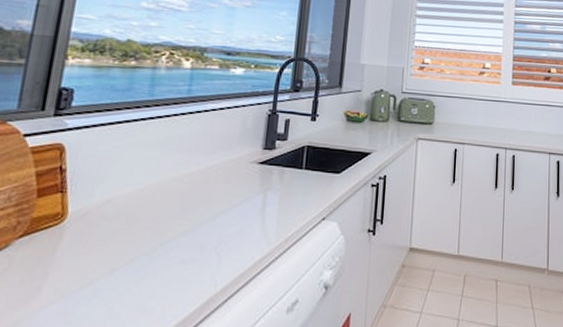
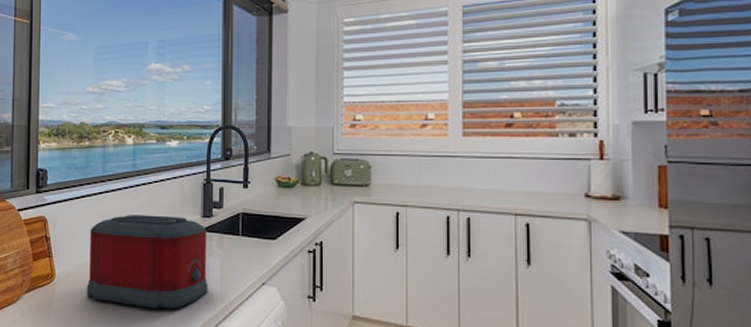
toaster: none [109,145,268,249] -> present [87,215,208,309]

